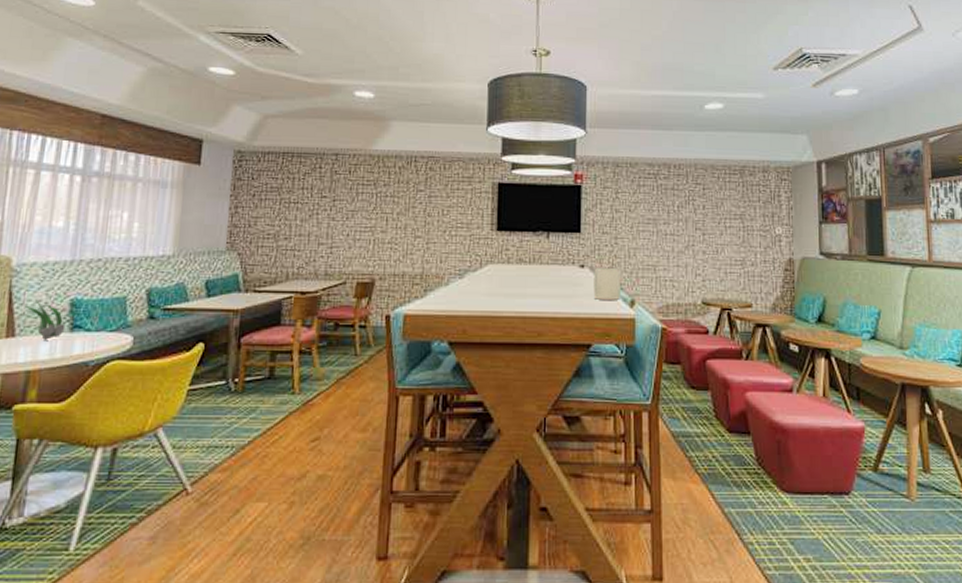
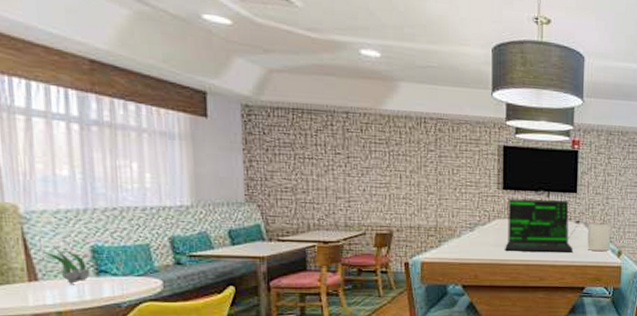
laptop: none [498,241,588,303] -> present [505,198,583,252]

